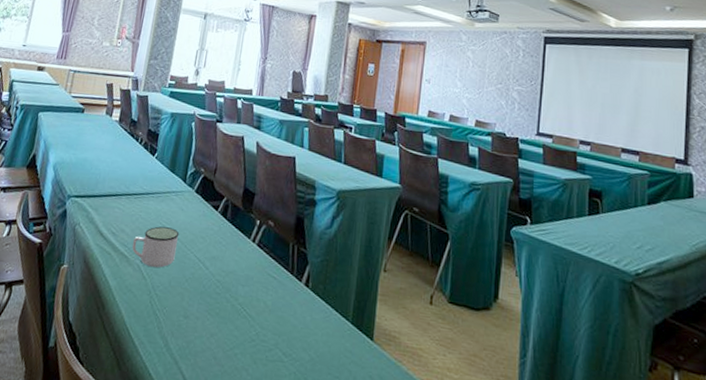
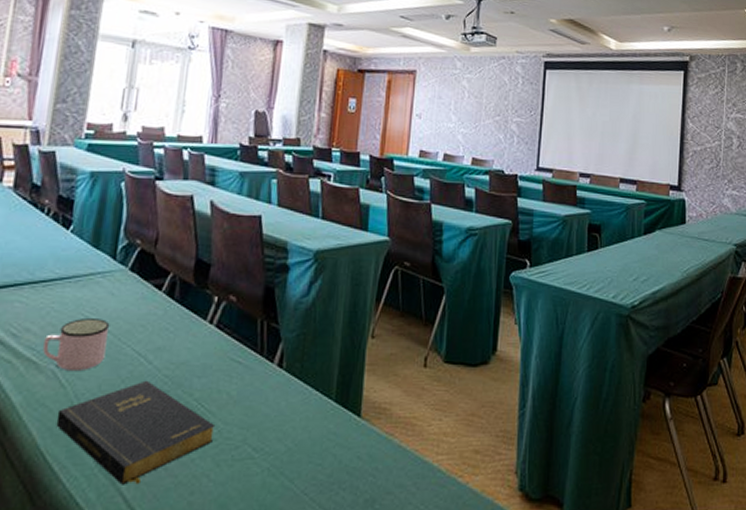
book: none [138,282,254,367] -> present [56,380,216,485]

